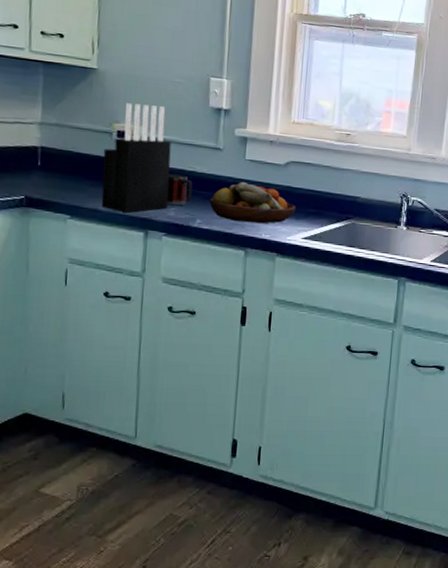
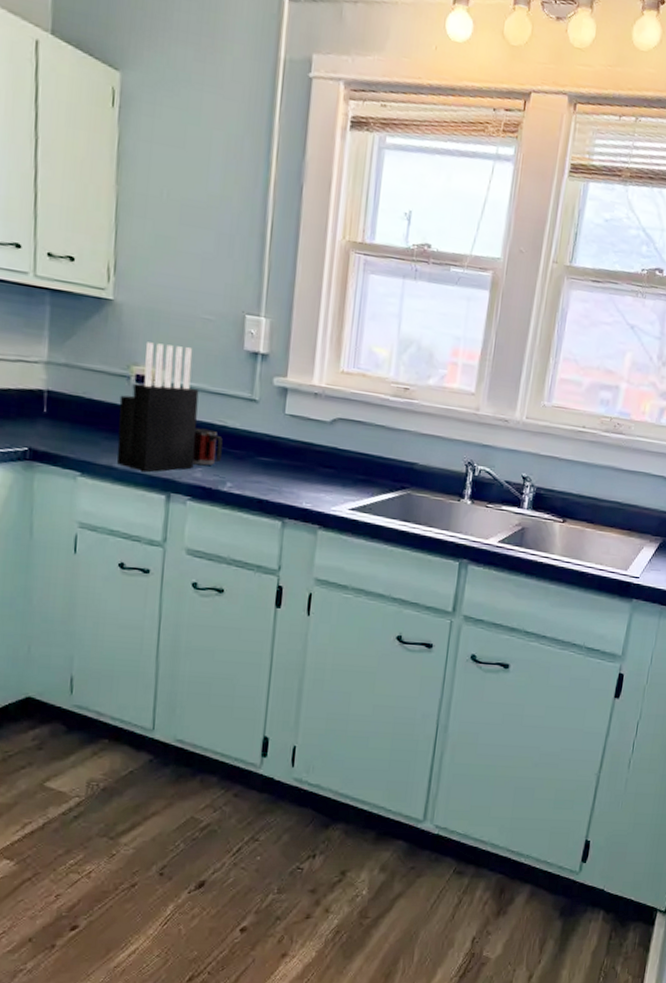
fruit bowl: present [209,181,296,224] -> none [242,440,342,491]

